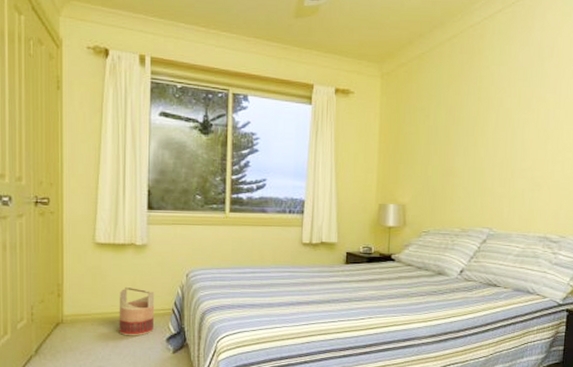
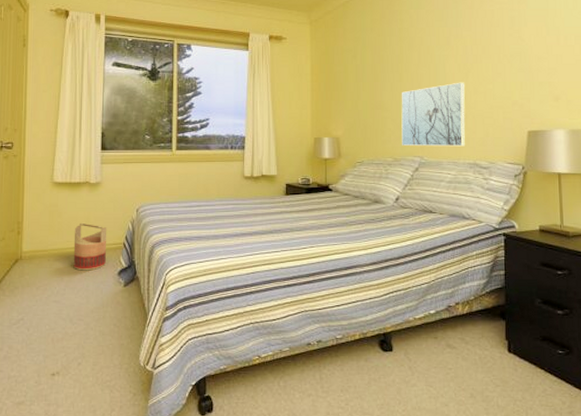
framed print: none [471,149,544,219] -> present [401,82,466,147]

